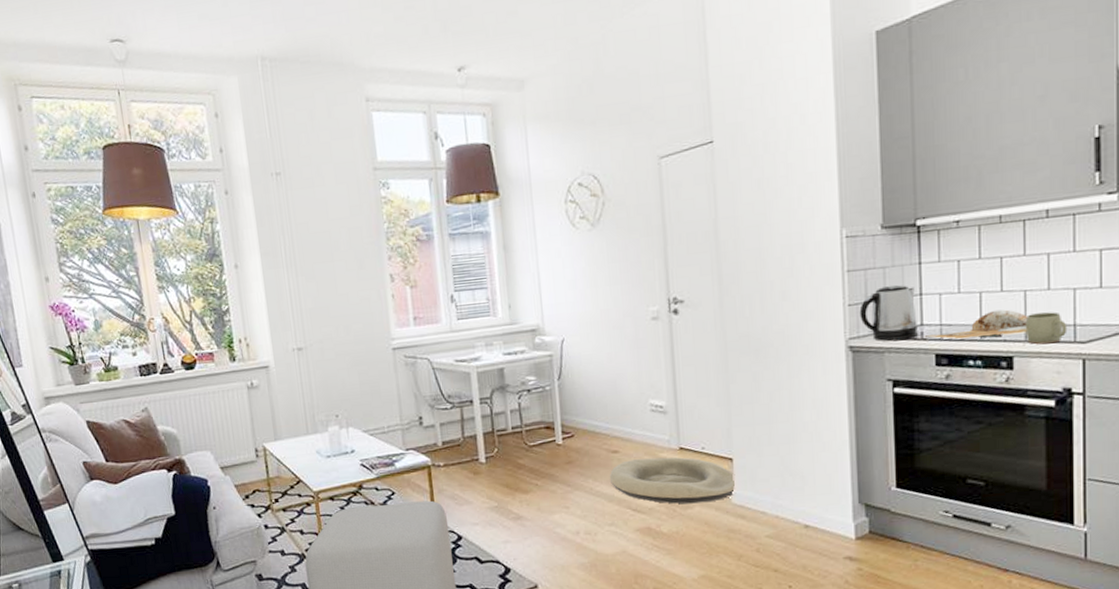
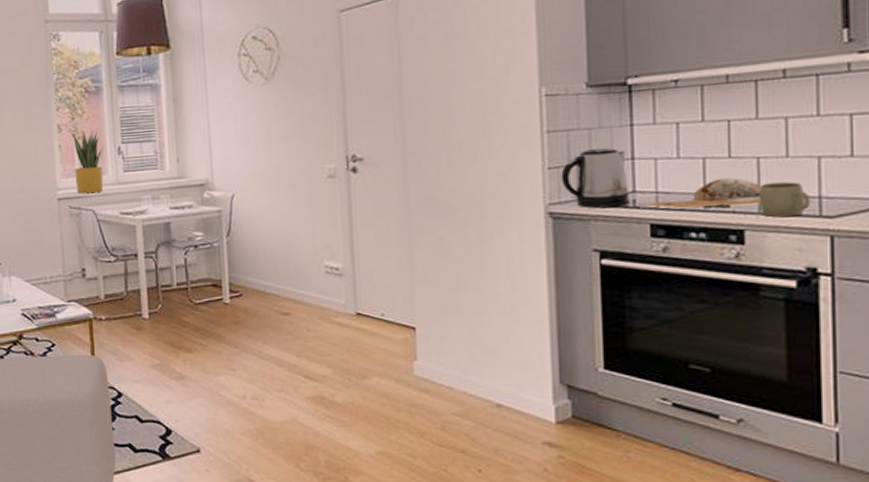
planter: none [404,278,438,344] -> present [71,129,104,195]
dog bed: present [609,457,736,504] -> none [279,322,419,374]

